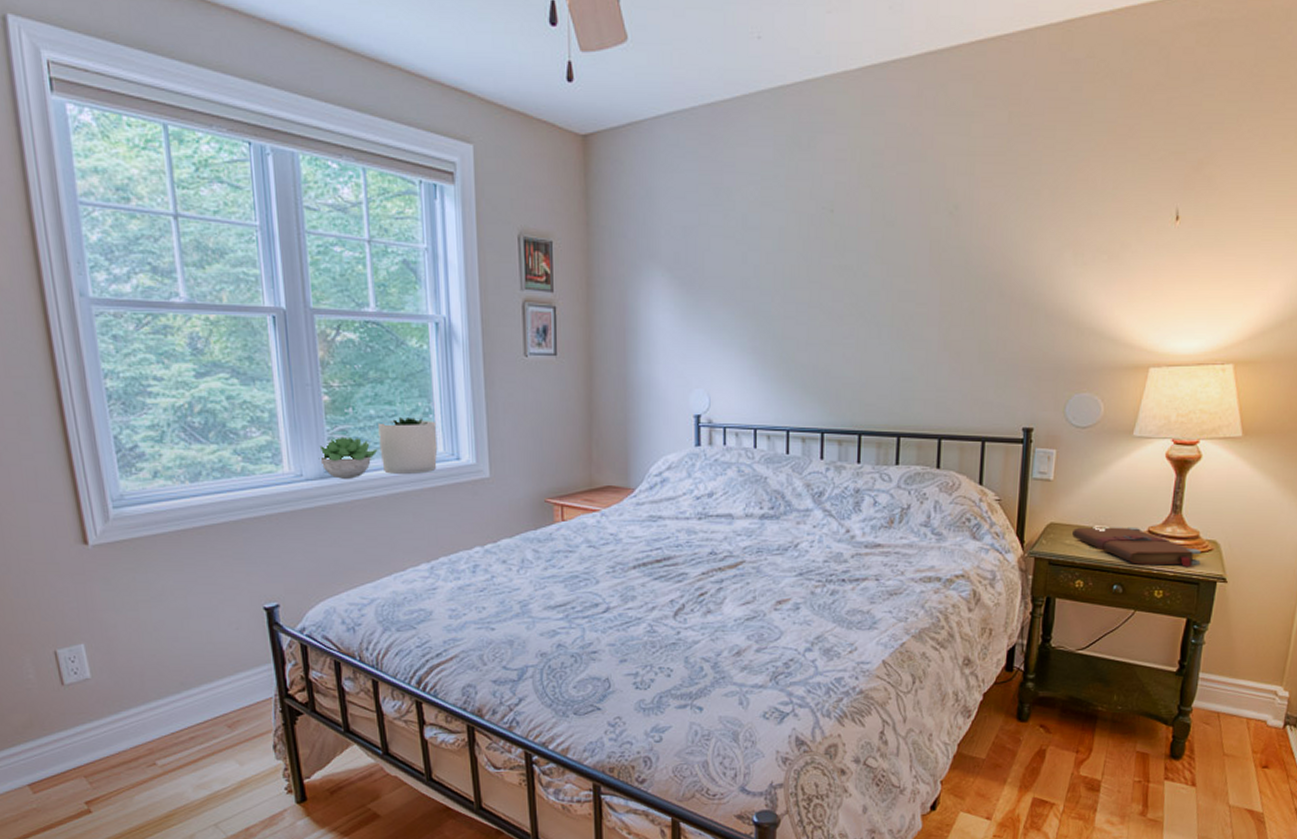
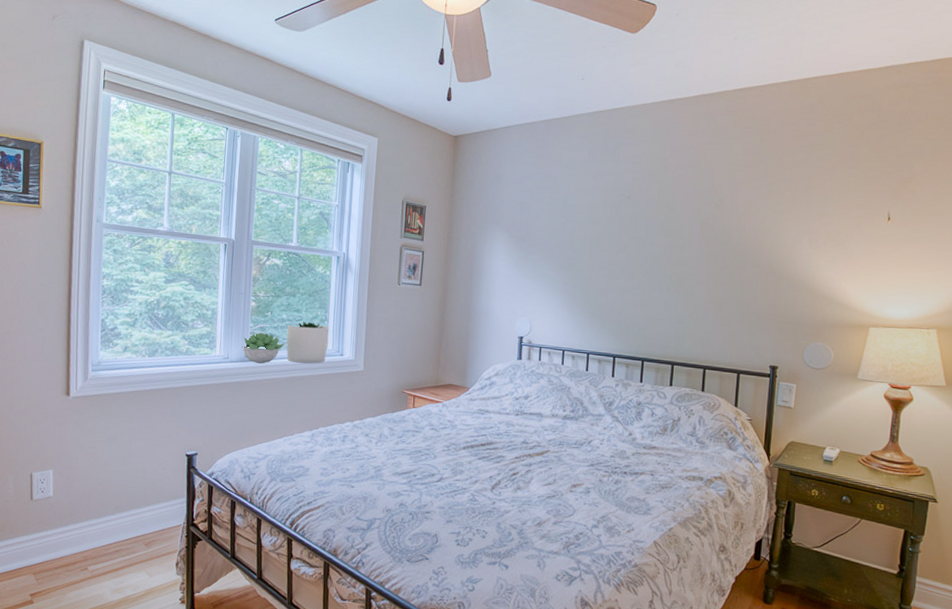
book: present [1072,527,1202,568] -> none [809,447,915,488]

